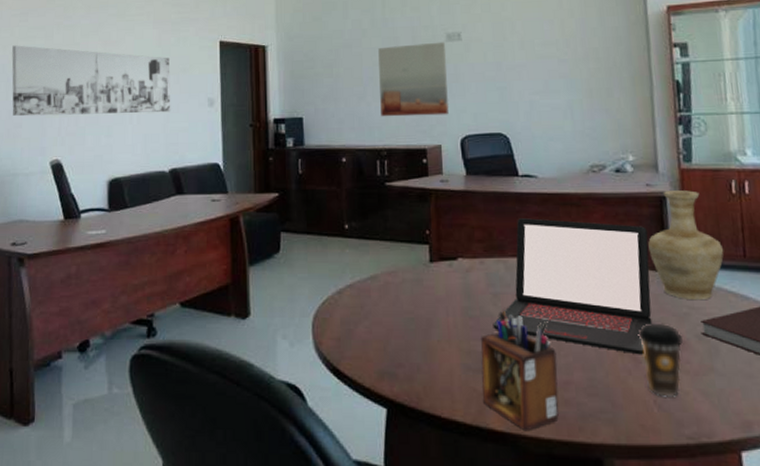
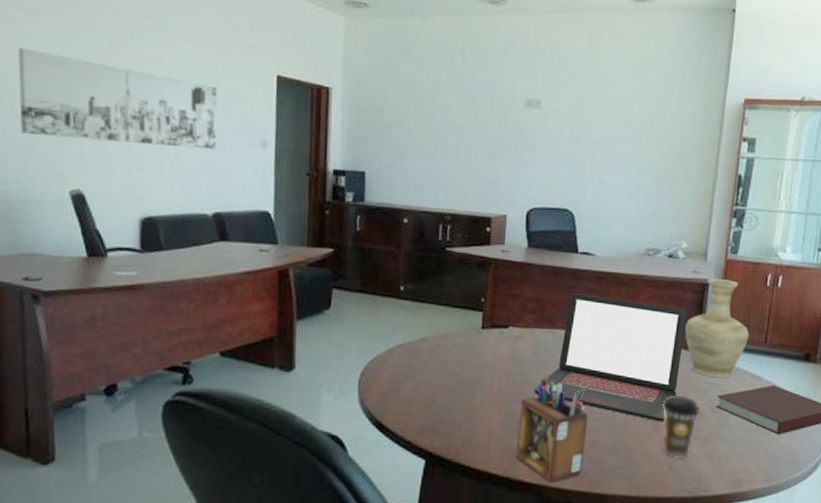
wall art: present [378,42,449,117] -> none [449,105,524,185]

